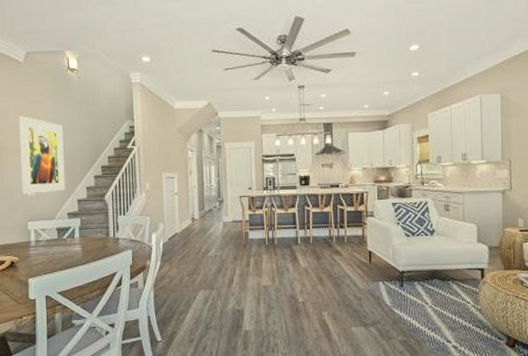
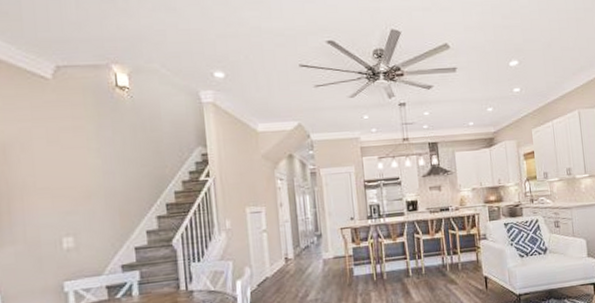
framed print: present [19,116,66,194] -> none [47,146,117,246]

